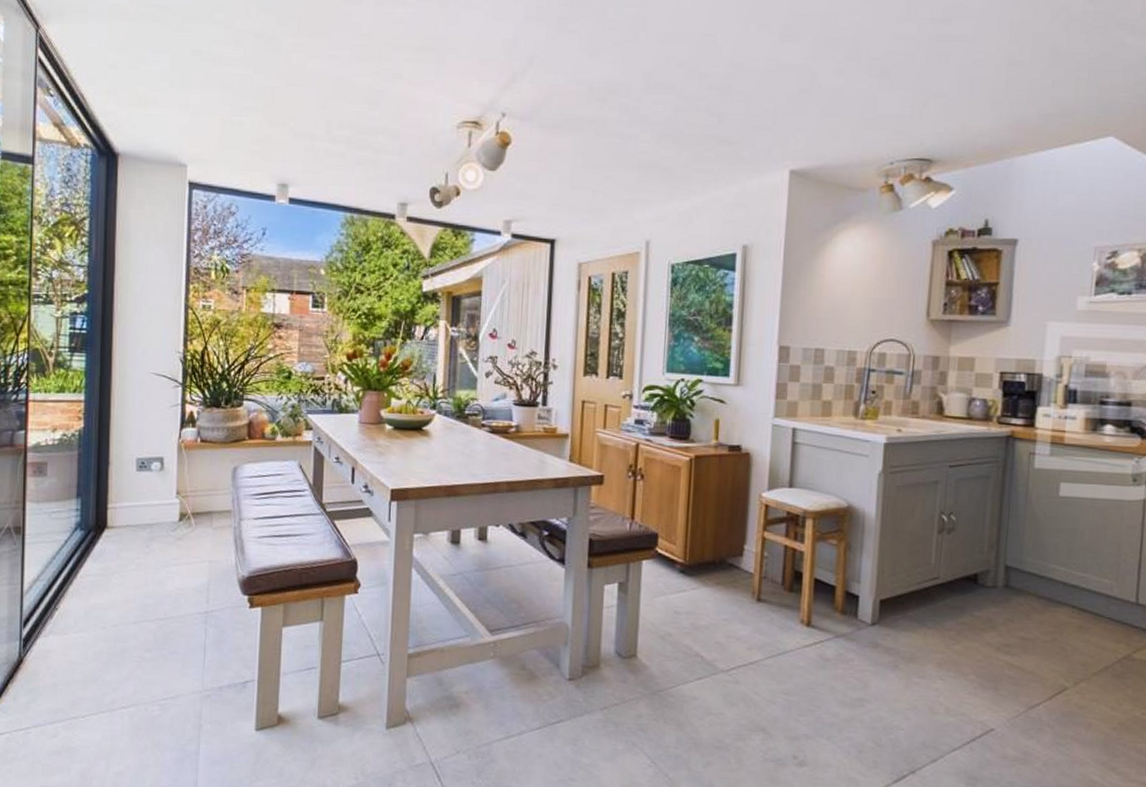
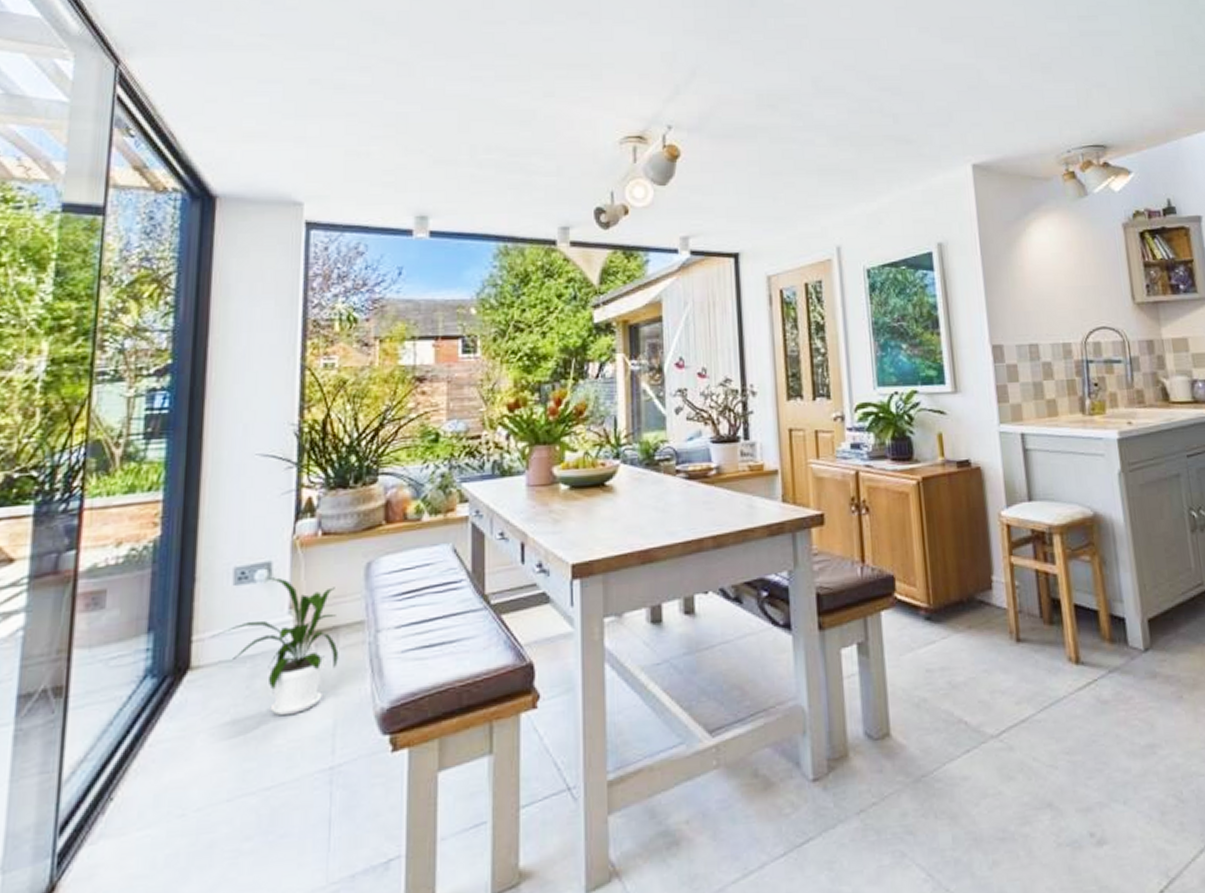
house plant: none [120,469,212,571] -> present [210,577,339,716]

